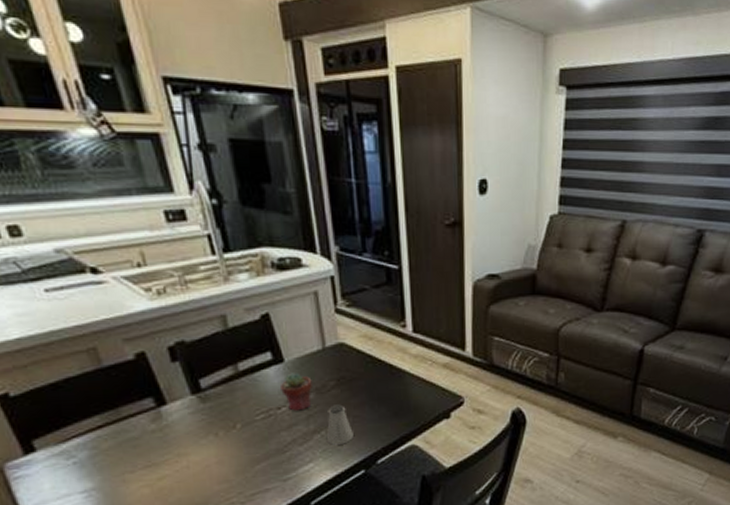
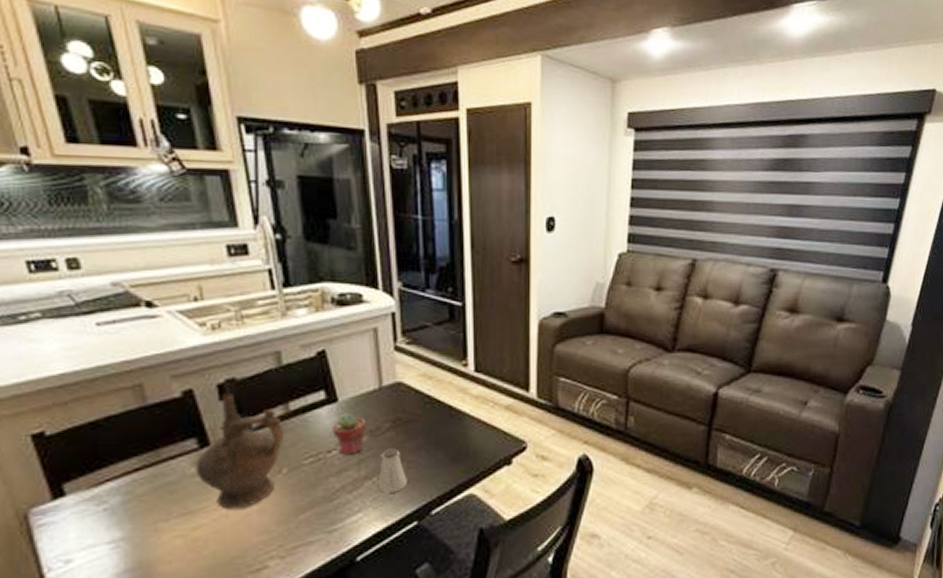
ceremonial vessel: none [154,354,236,462] -> present [195,392,285,510]

